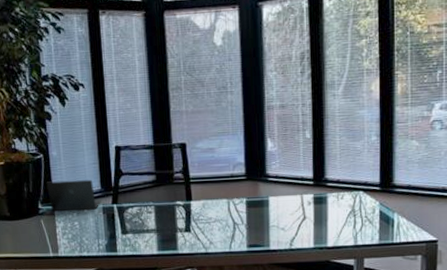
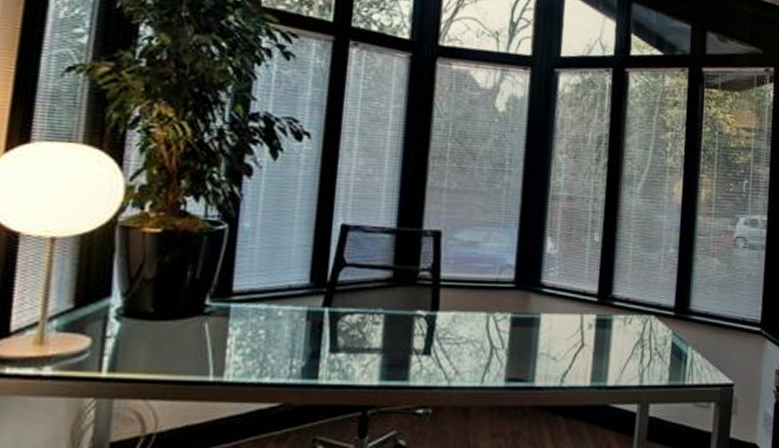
laptop: present [46,179,101,212] -> none [224,265,307,314]

